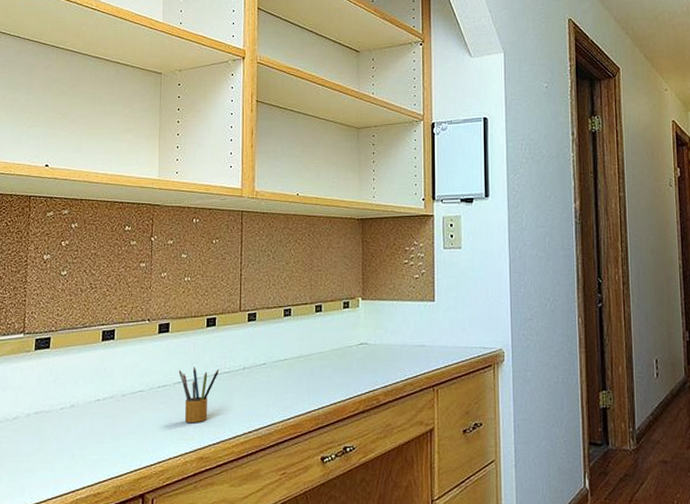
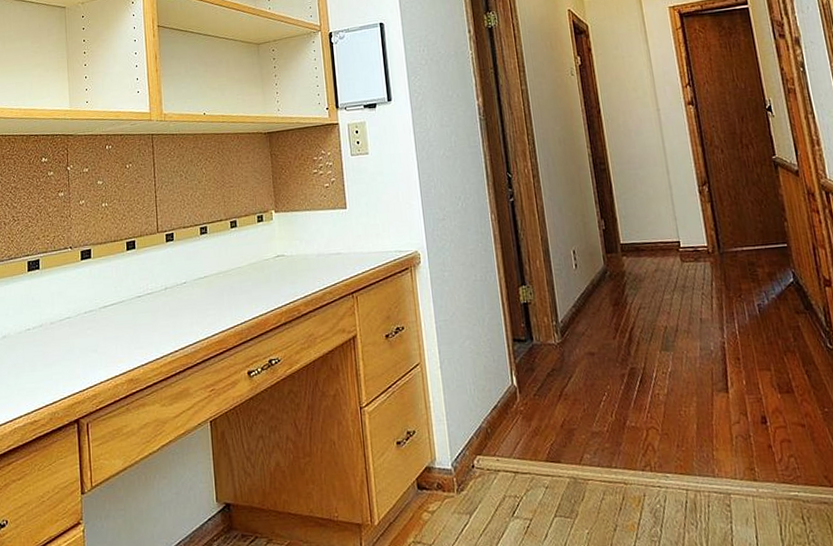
pencil box: present [178,366,220,424] -> none [103,290,143,347]

